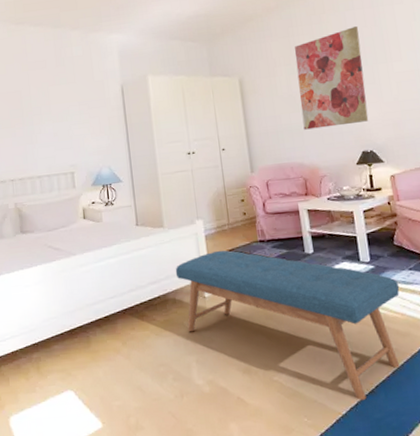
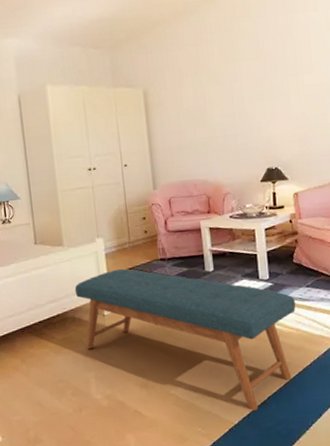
wall art: present [294,26,369,130] -> none [202,35,276,146]

